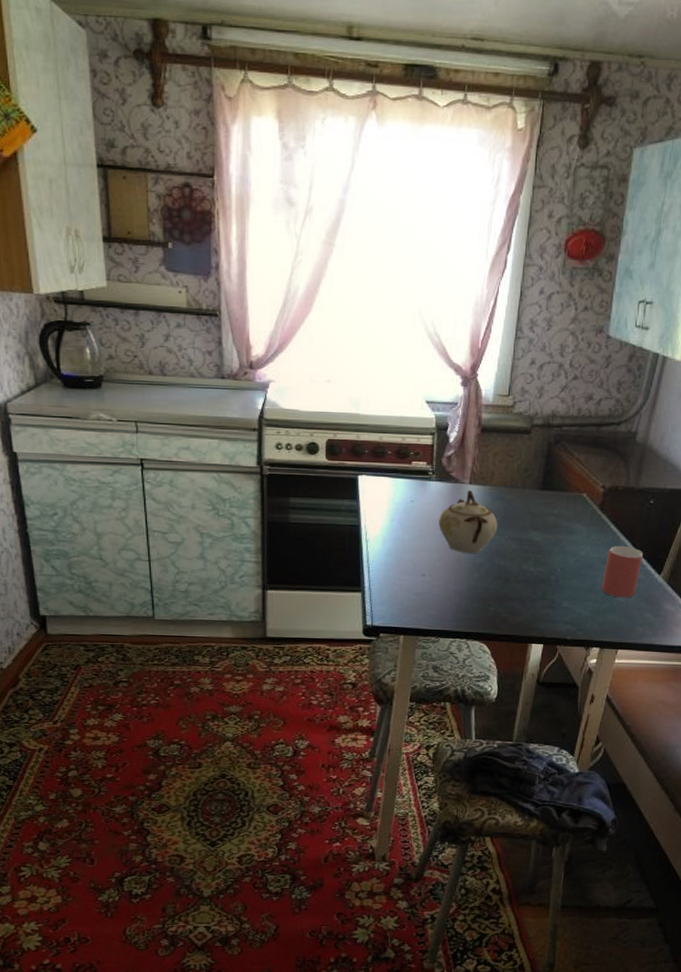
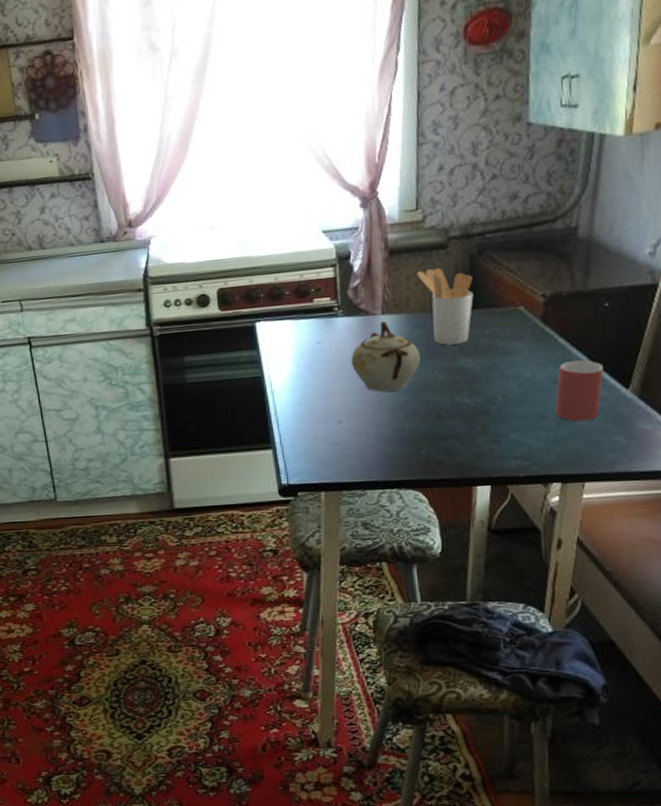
utensil holder: none [503,449,548,519] -> present [417,267,474,345]

